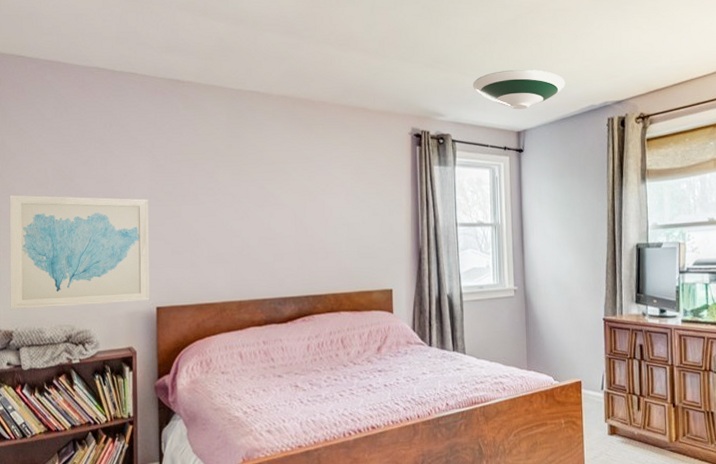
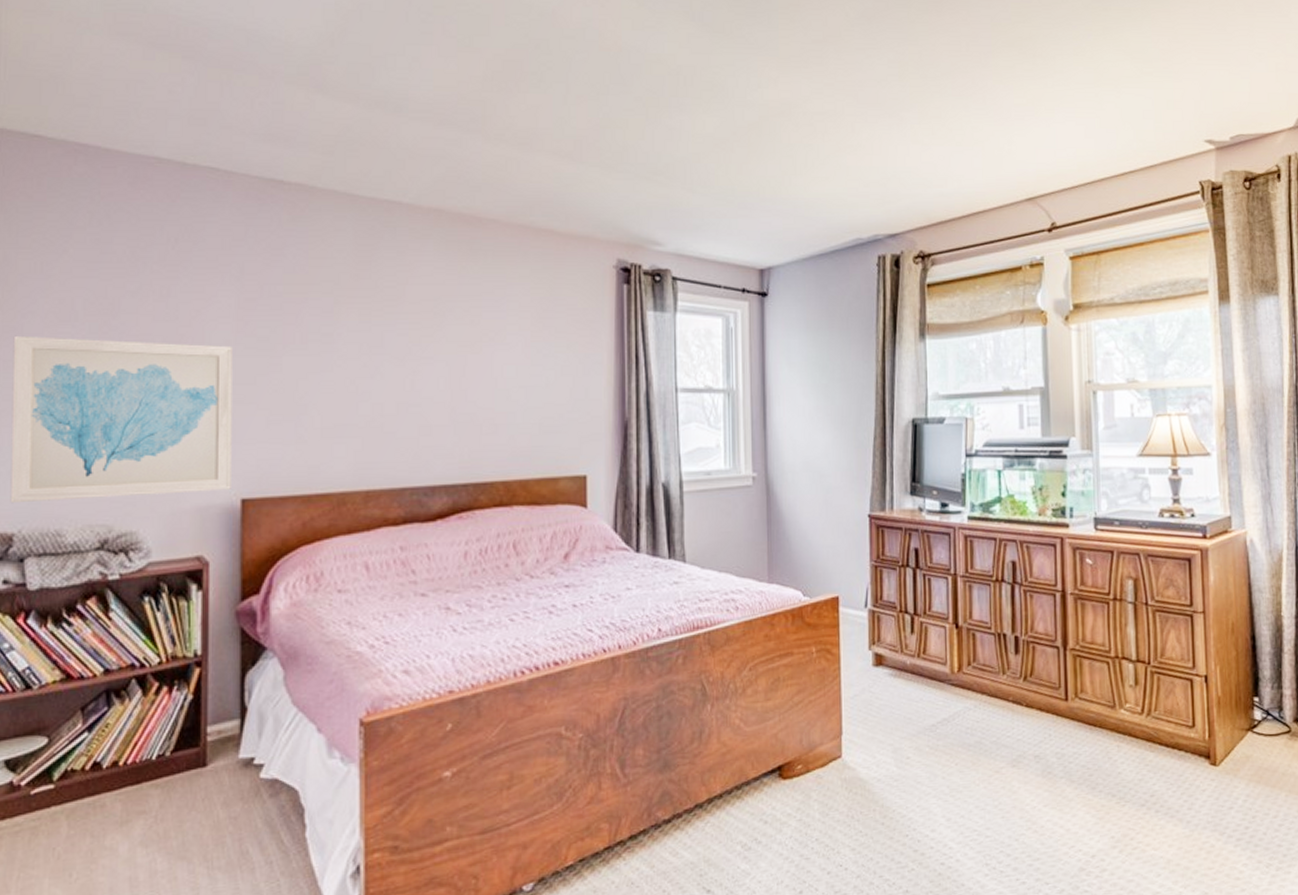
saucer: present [472,69,566,110] -> none [701,187,825,241]

